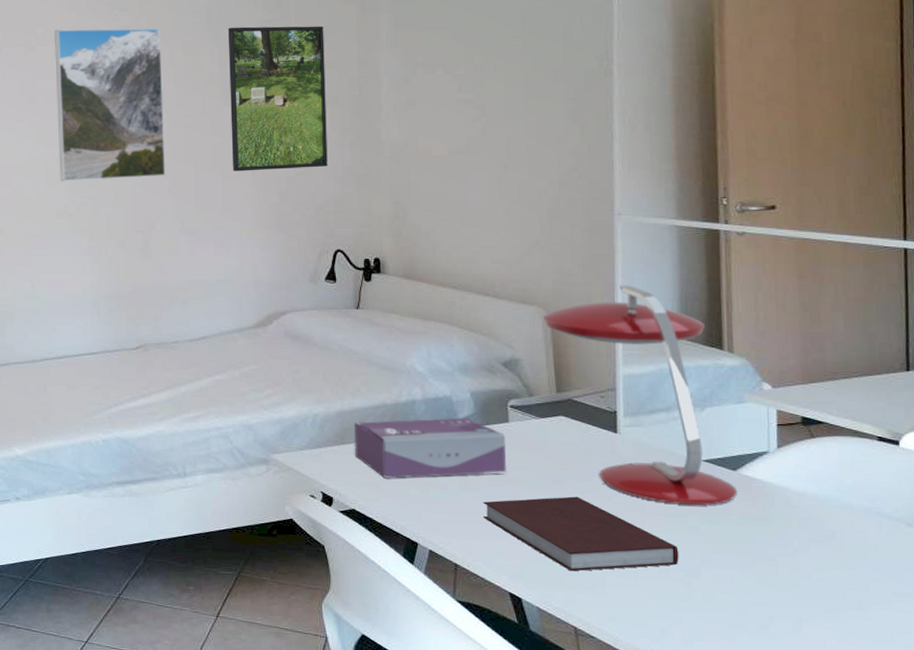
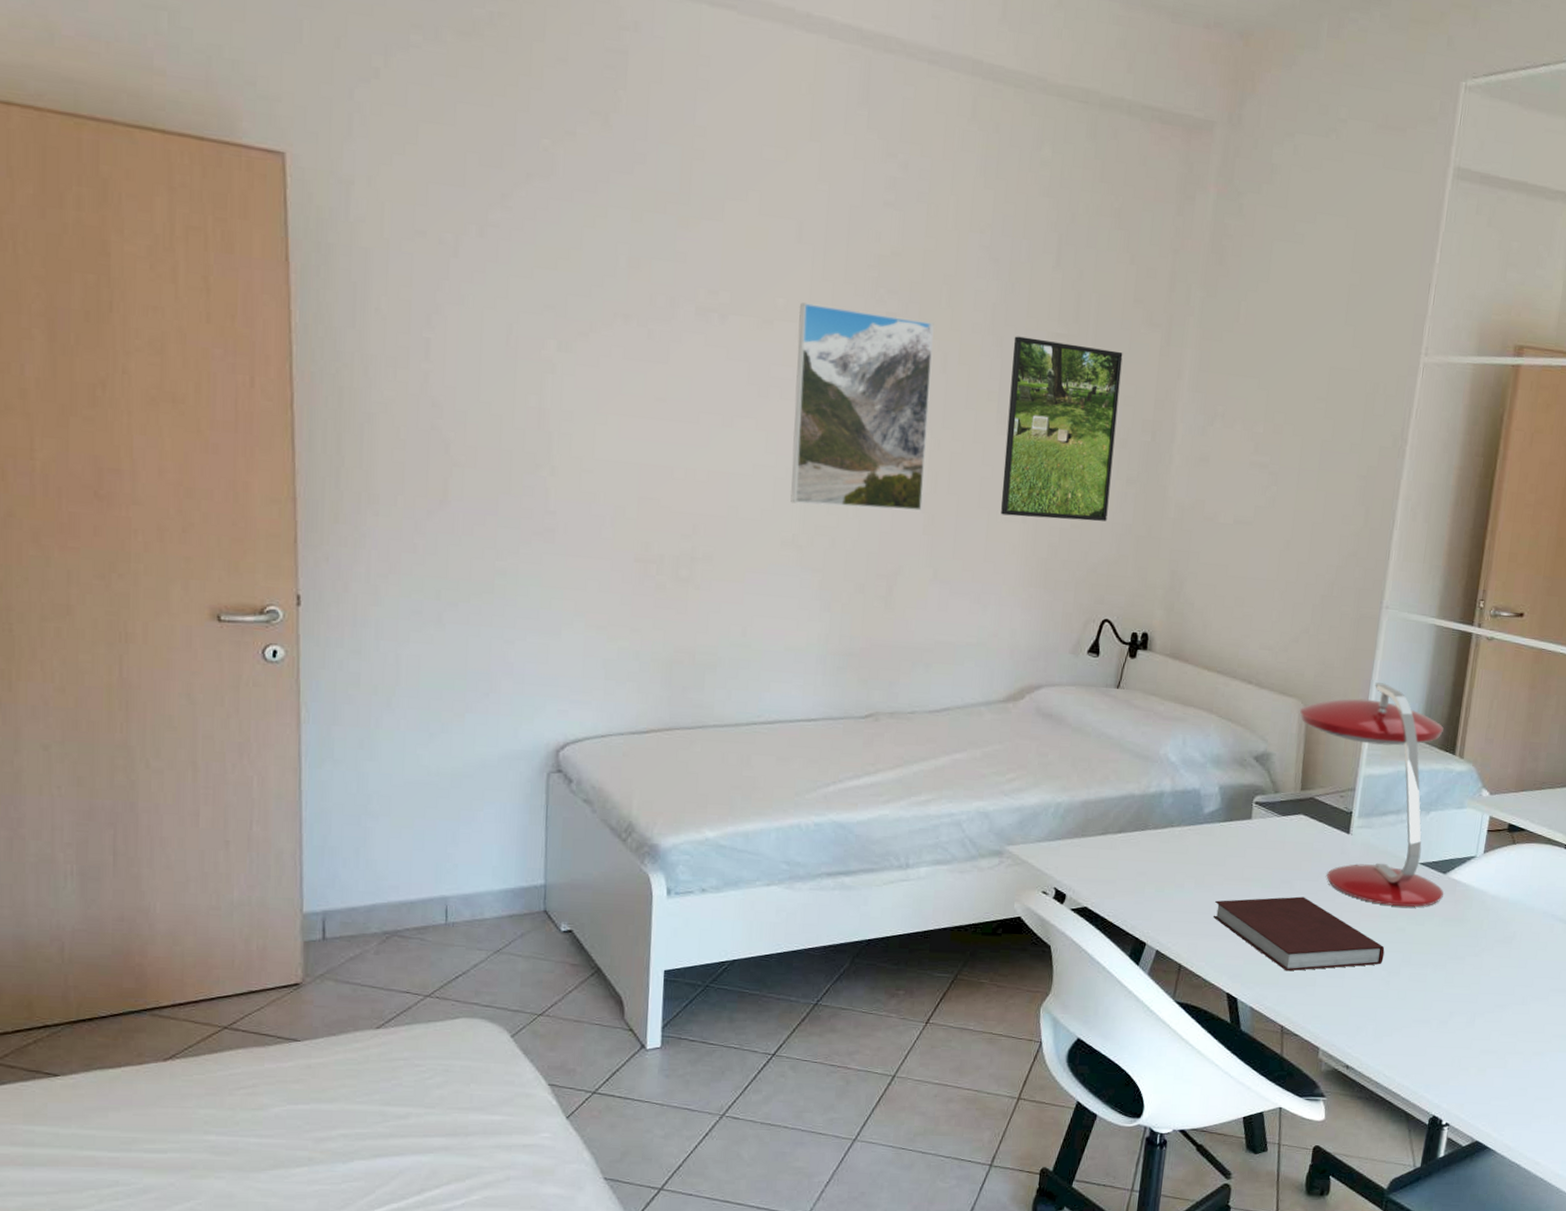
tissue box: present [354,418,507,478] -> none [1095,812,1246,875]

